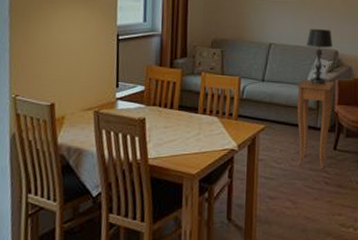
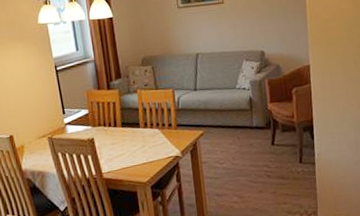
side table: present [297,79,334,169] -> none [228,81,266,164]
table lamp: present [307,29,332,84] -> none [232,31,258,87]

